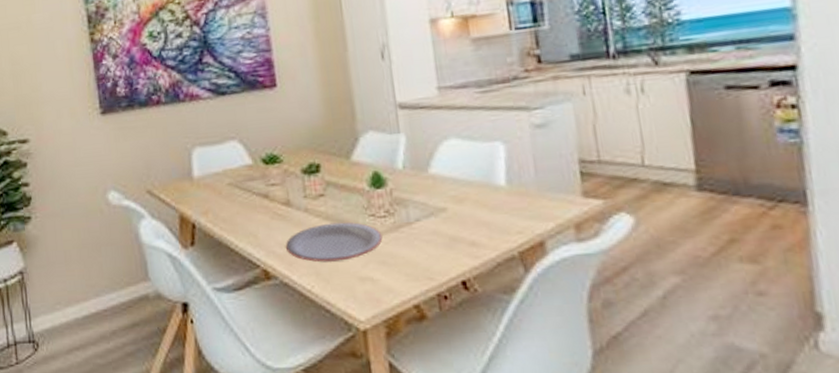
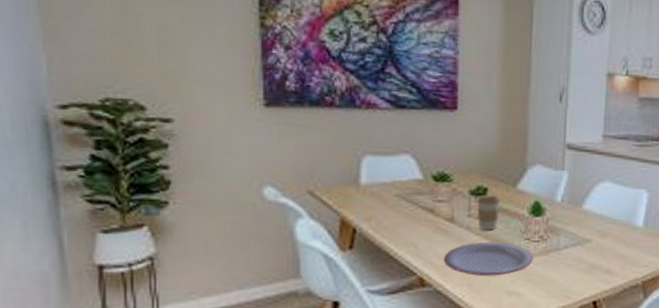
coffee cup: none [310,171,338,211] -> present [476,195,501,231]

